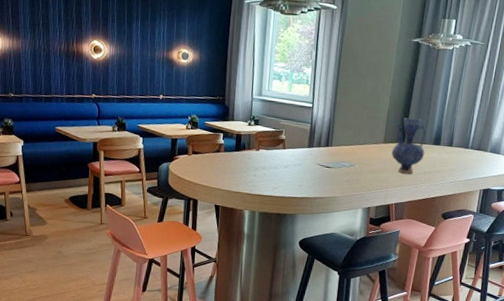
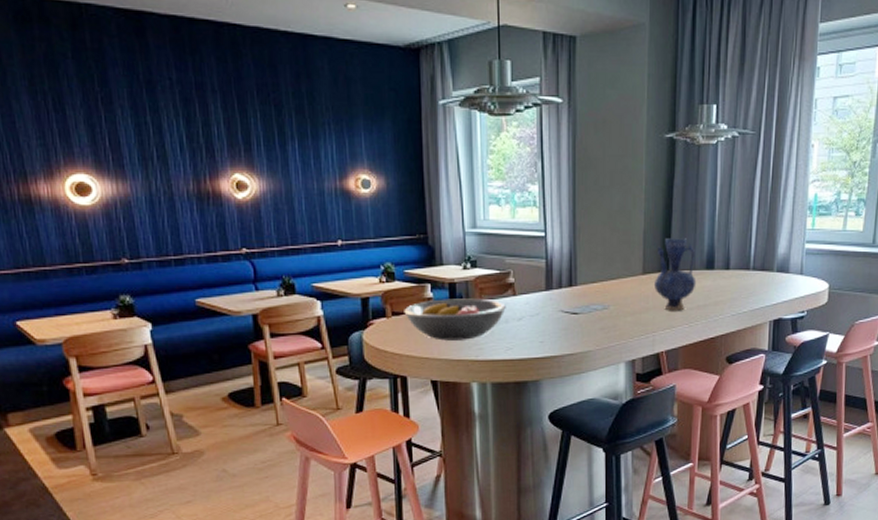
fruit bowl: none [201,146,277,178] -> present [404,298,506,341]

